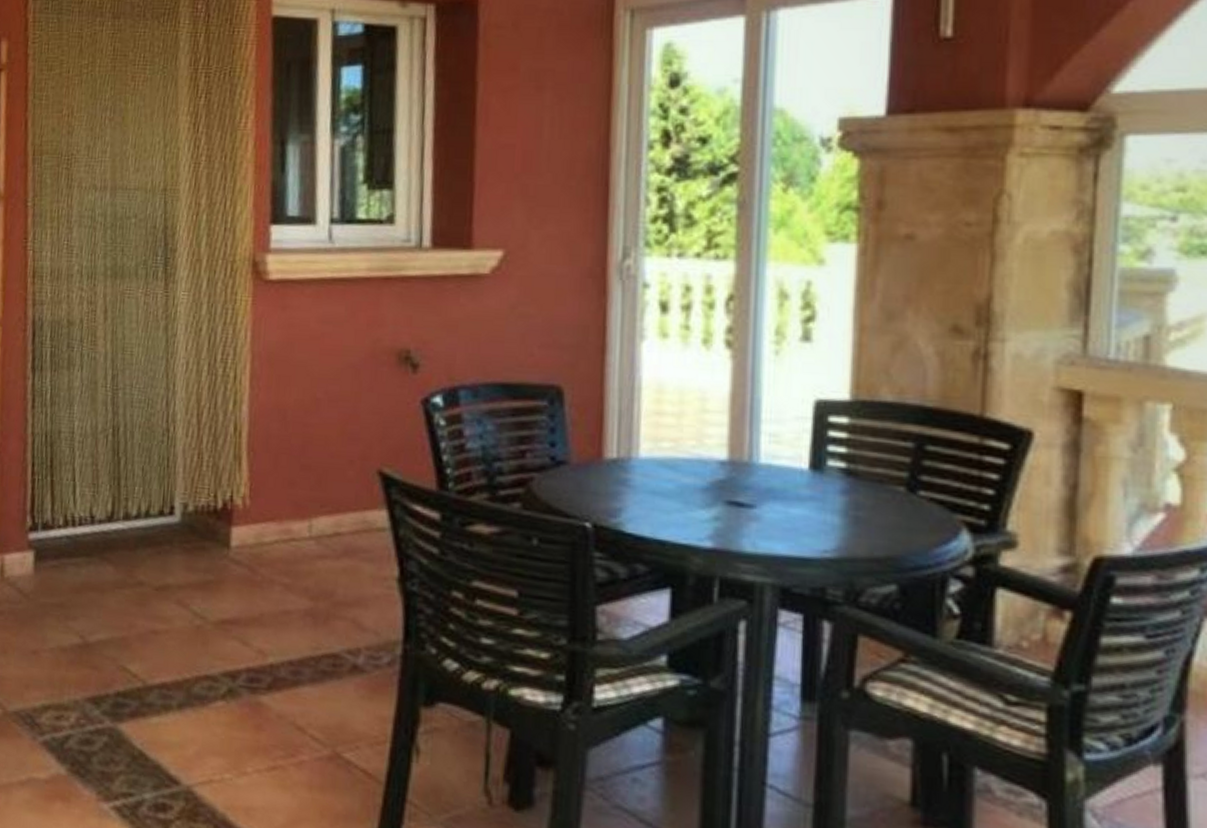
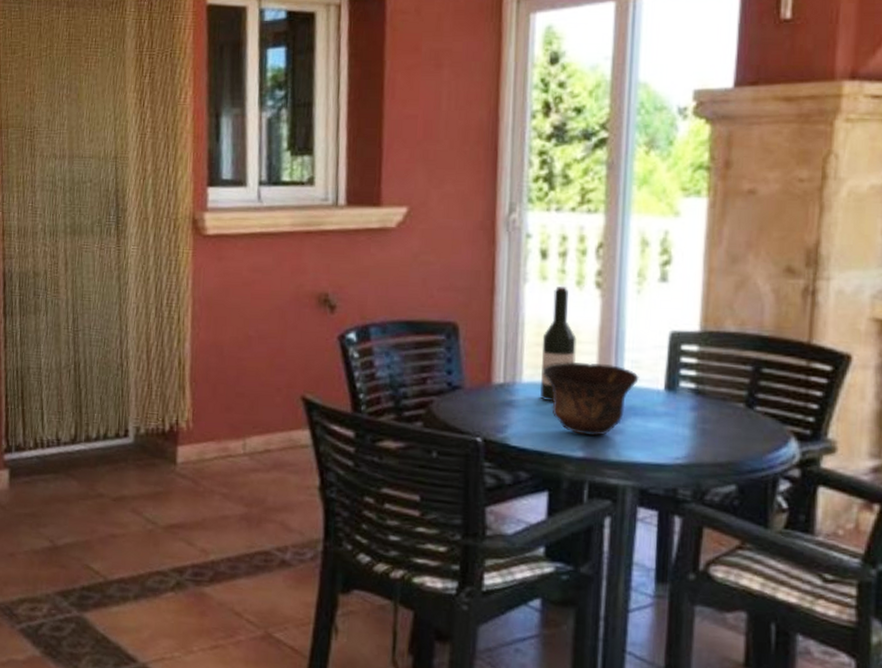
wine bottle: none [661,344,704,480] -> present [540,285,577,401]
bowl: none [662,434,778,523] -> present [542,362,639,436]

